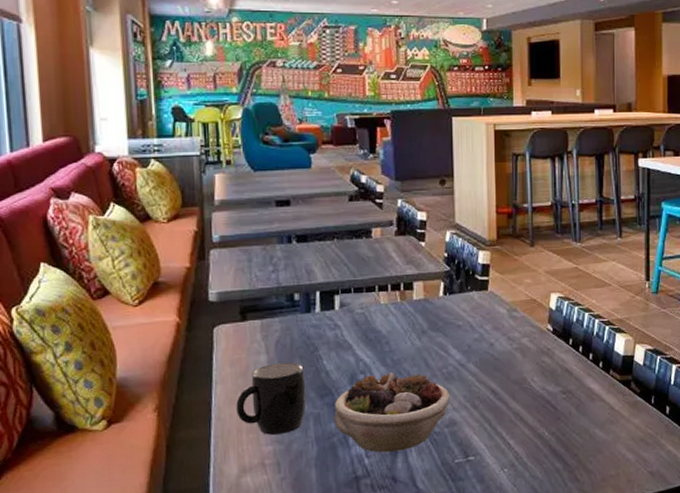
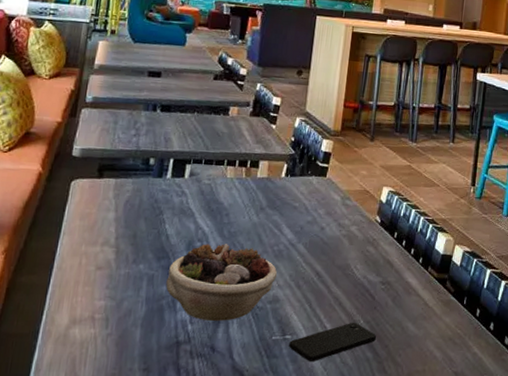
mug: present [236,362,307,435] -> none [77,221,147,291]
smartphone: none [473,435,565,480] -> present [289,322,377,361]

